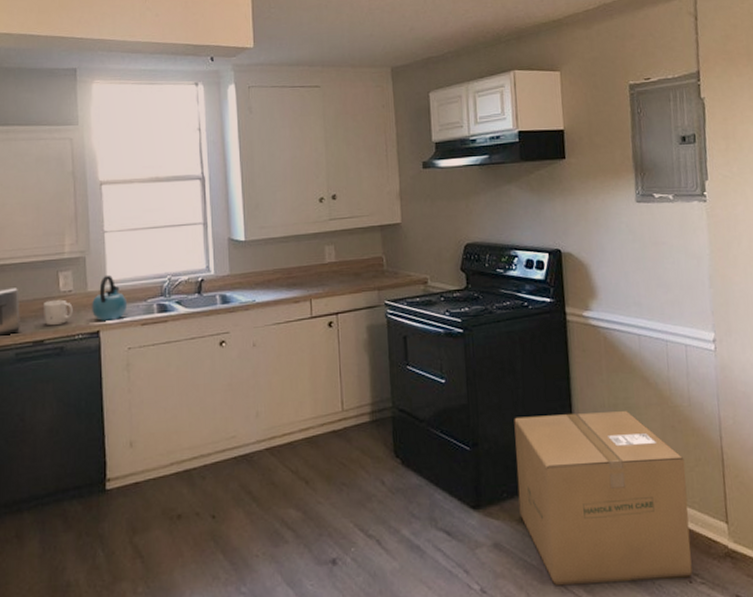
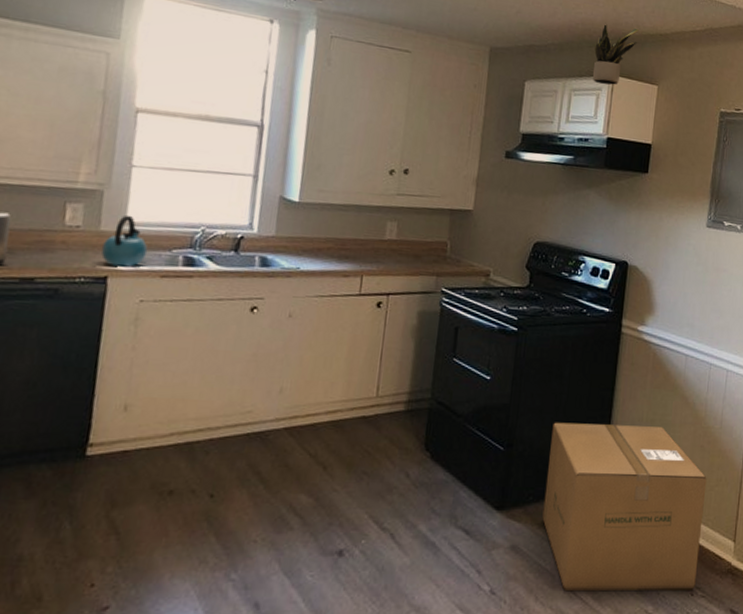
mug: present [43,299,73,325] -> none [38,233,79,263]
potted plant: none [490,20,532,81] -> present [593,24,640,85]

